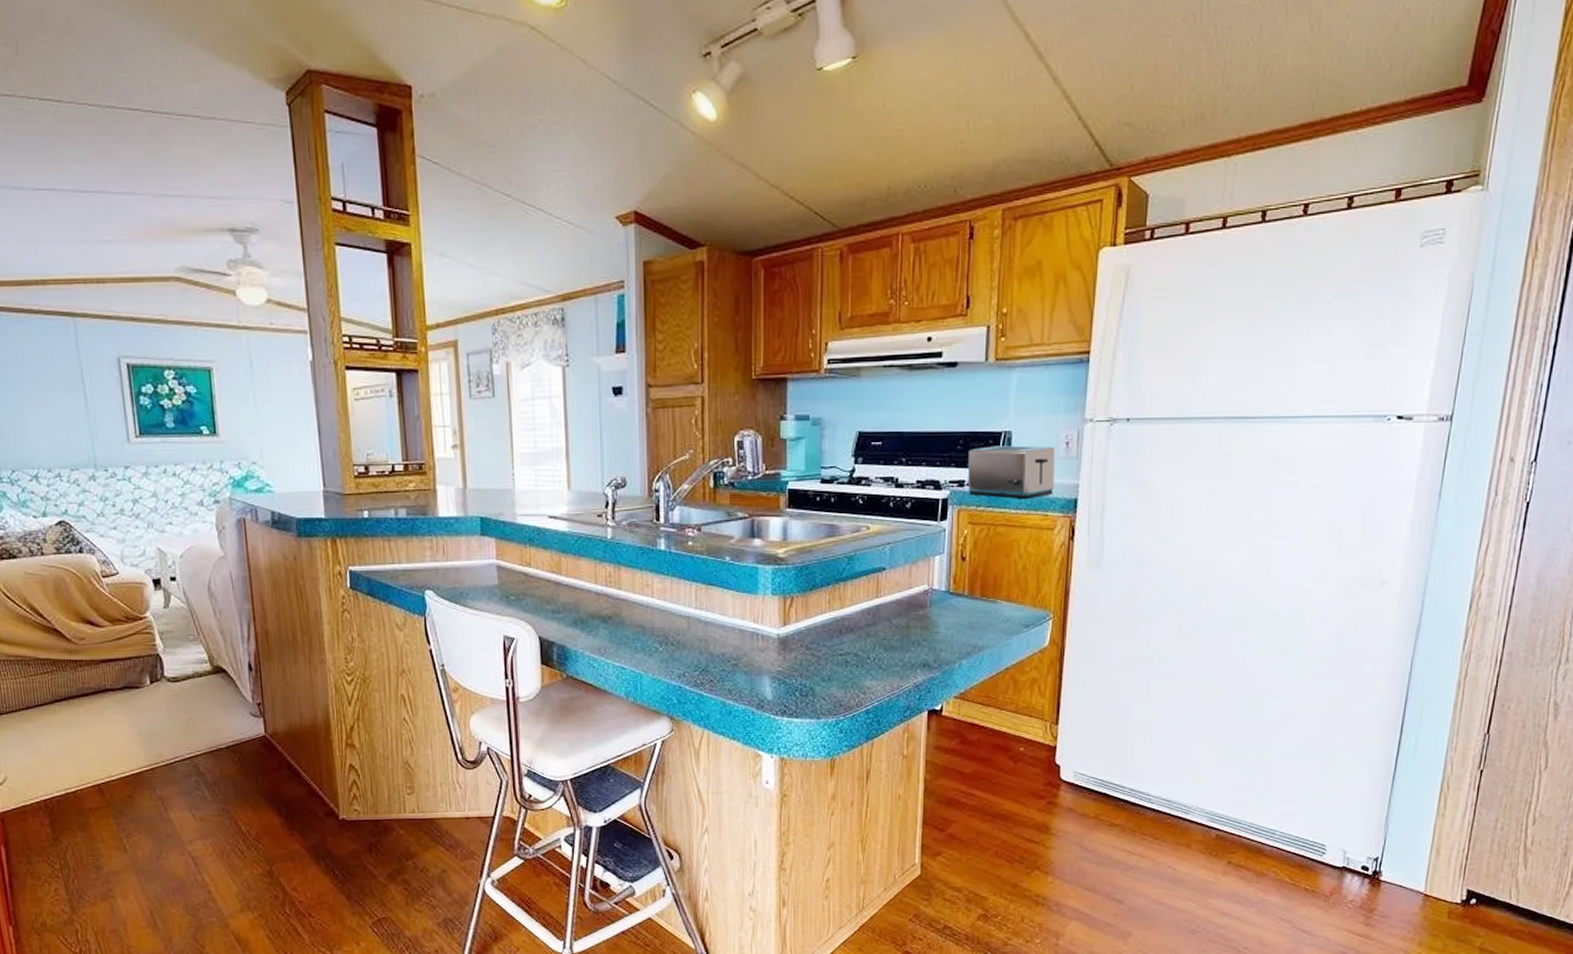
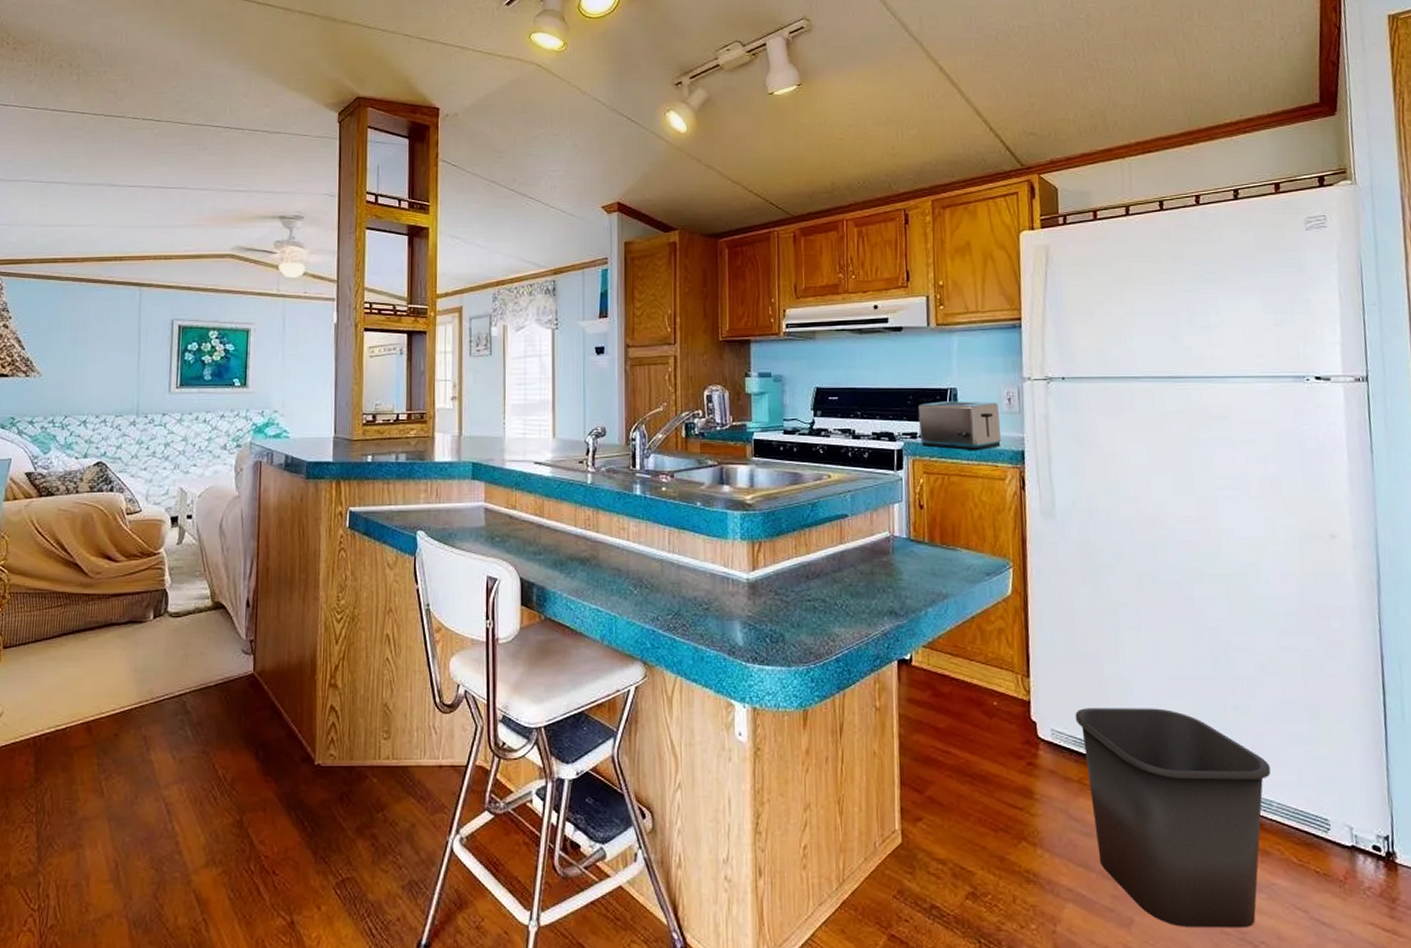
waste bin: none [1098,750,1279,938] -> present [1075,708,1271,928]

